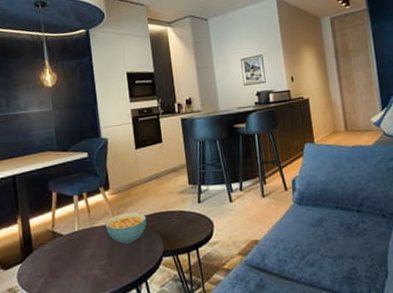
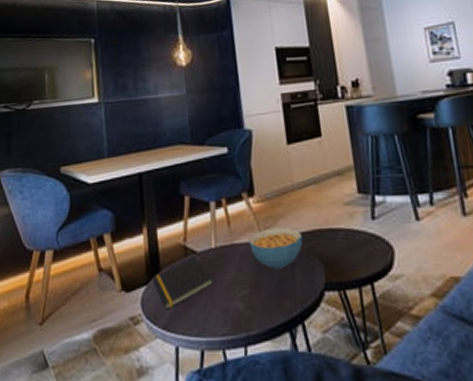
notepad: none [26,238,77,281] -> present [152,255,214,310]

